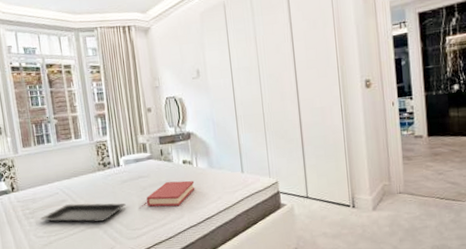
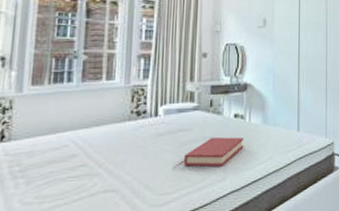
serving tray: present [39,203,126,222] -> none [33,160,157,185]

